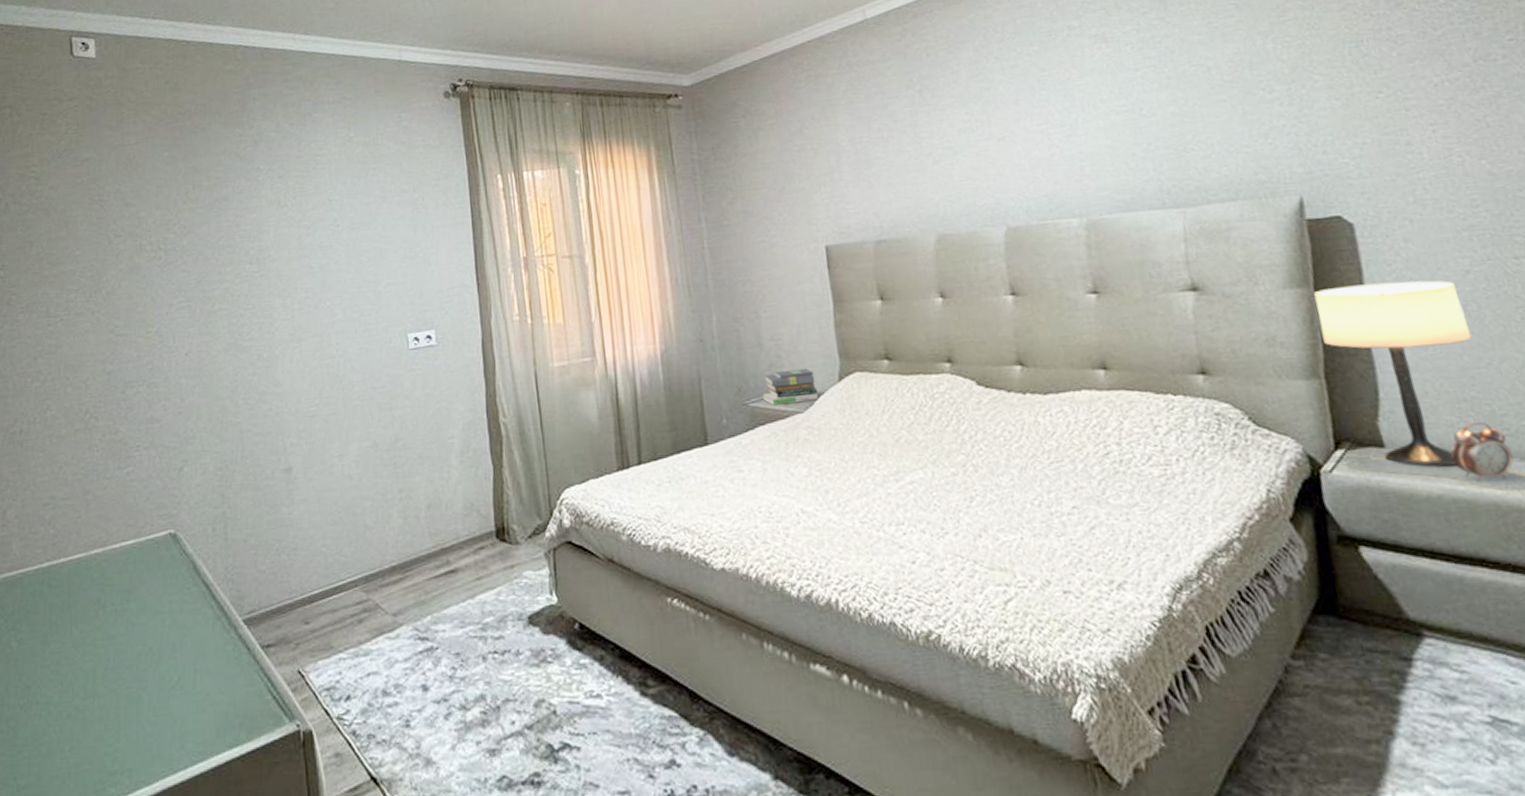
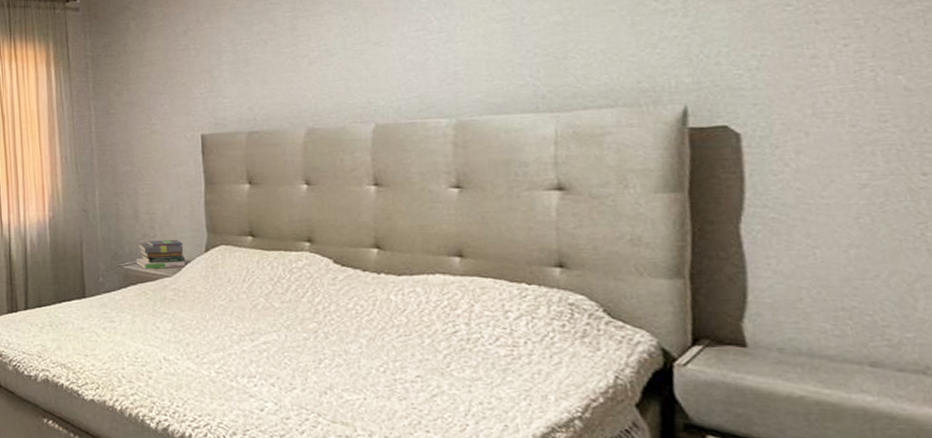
table lamp: present [1314,280,1473,467] -> none [688,191,861,370]
alarm clock: present [1450,421,1514,482] -> none [820,330,891,388]

